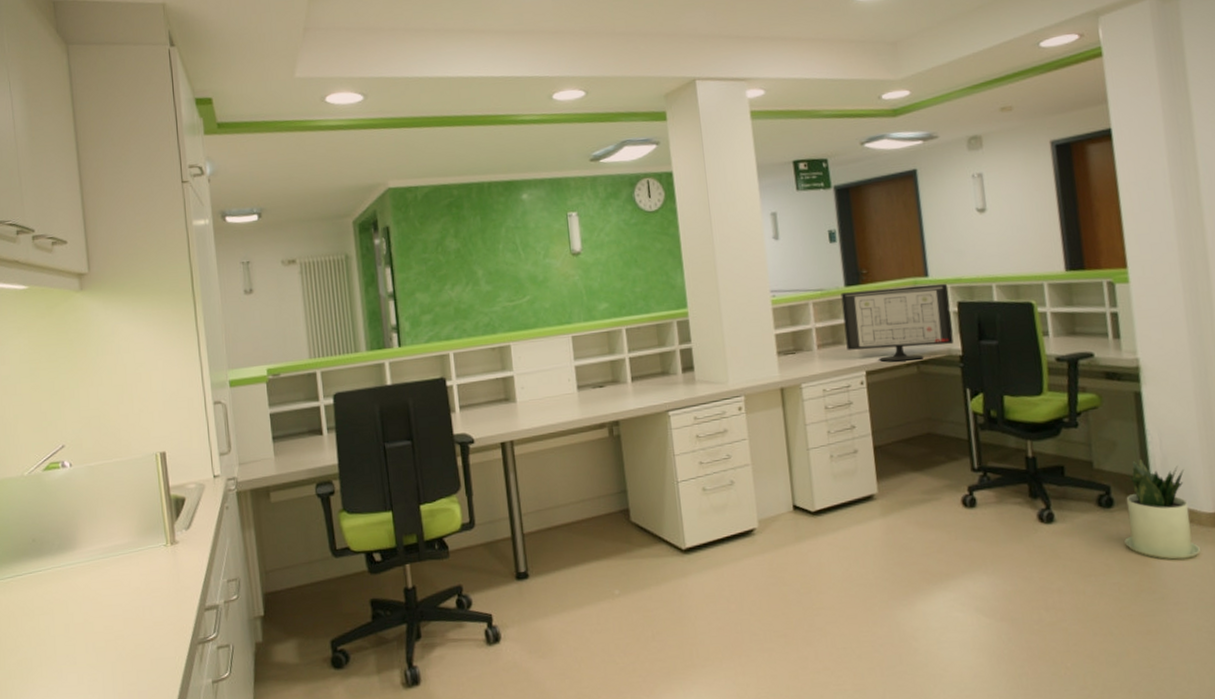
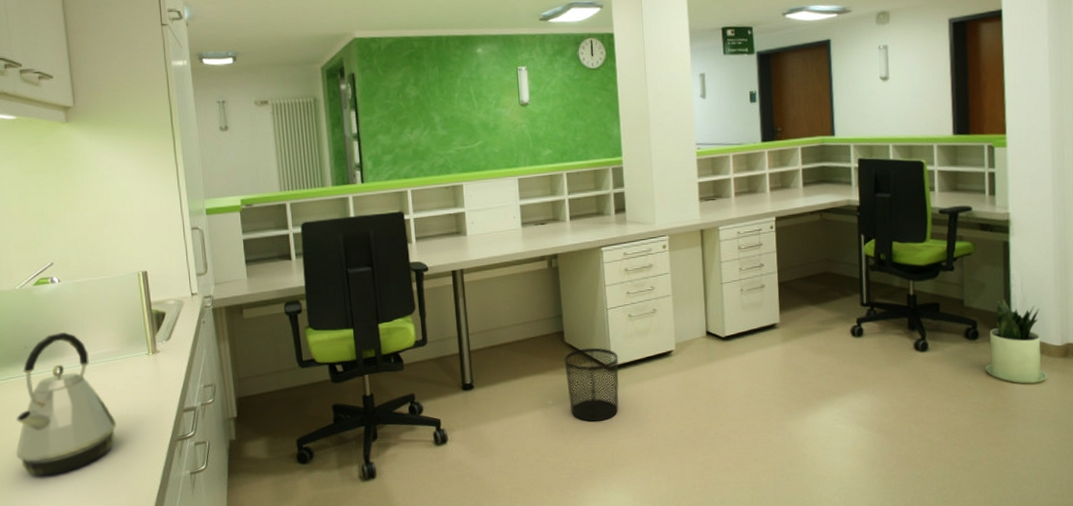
kettle: none [21,523,131,687] -> present [16,332,117,476]
waste bin: none [631,527,696,614] -> present [564,347,619,422]
computer monitor: present [840,283,954,362] -> none [757,142,853,210]

